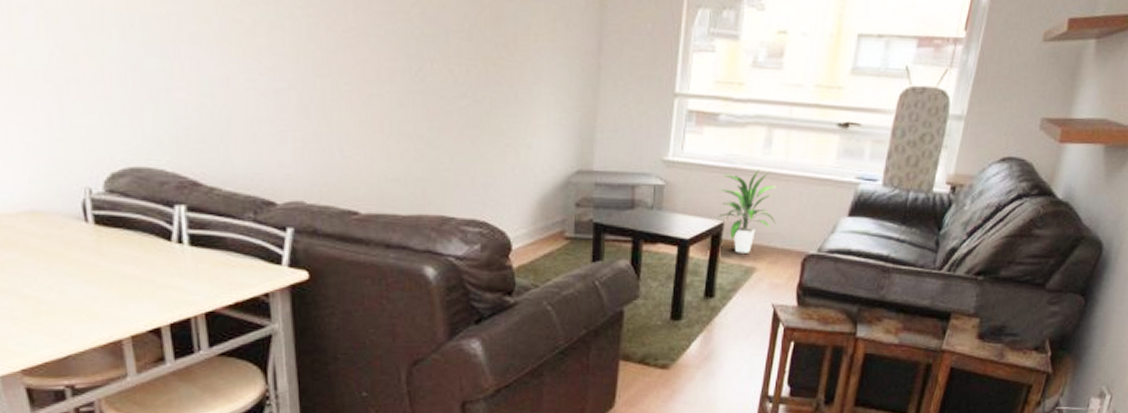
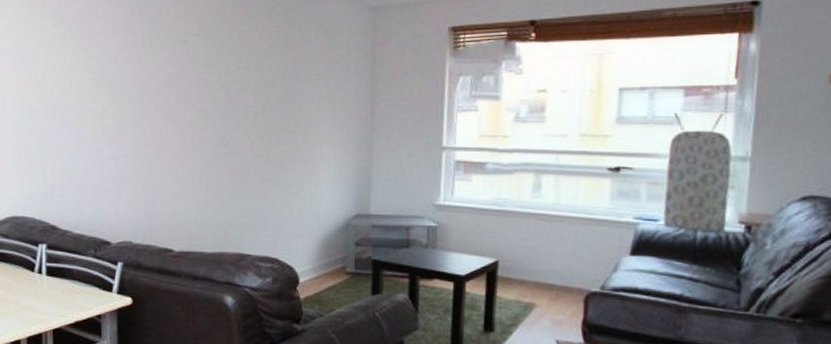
indoor plant: present [718,169,776,253] -> none [492,211,552,290]

